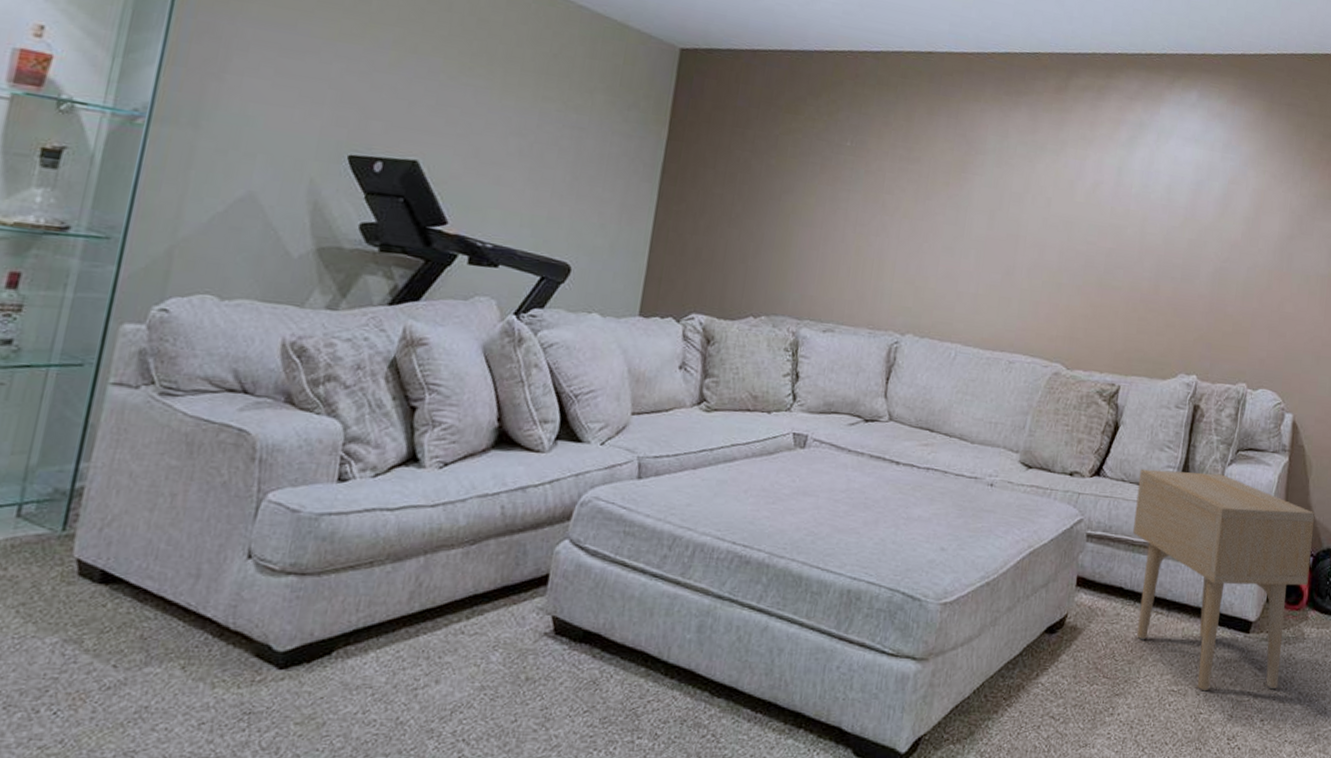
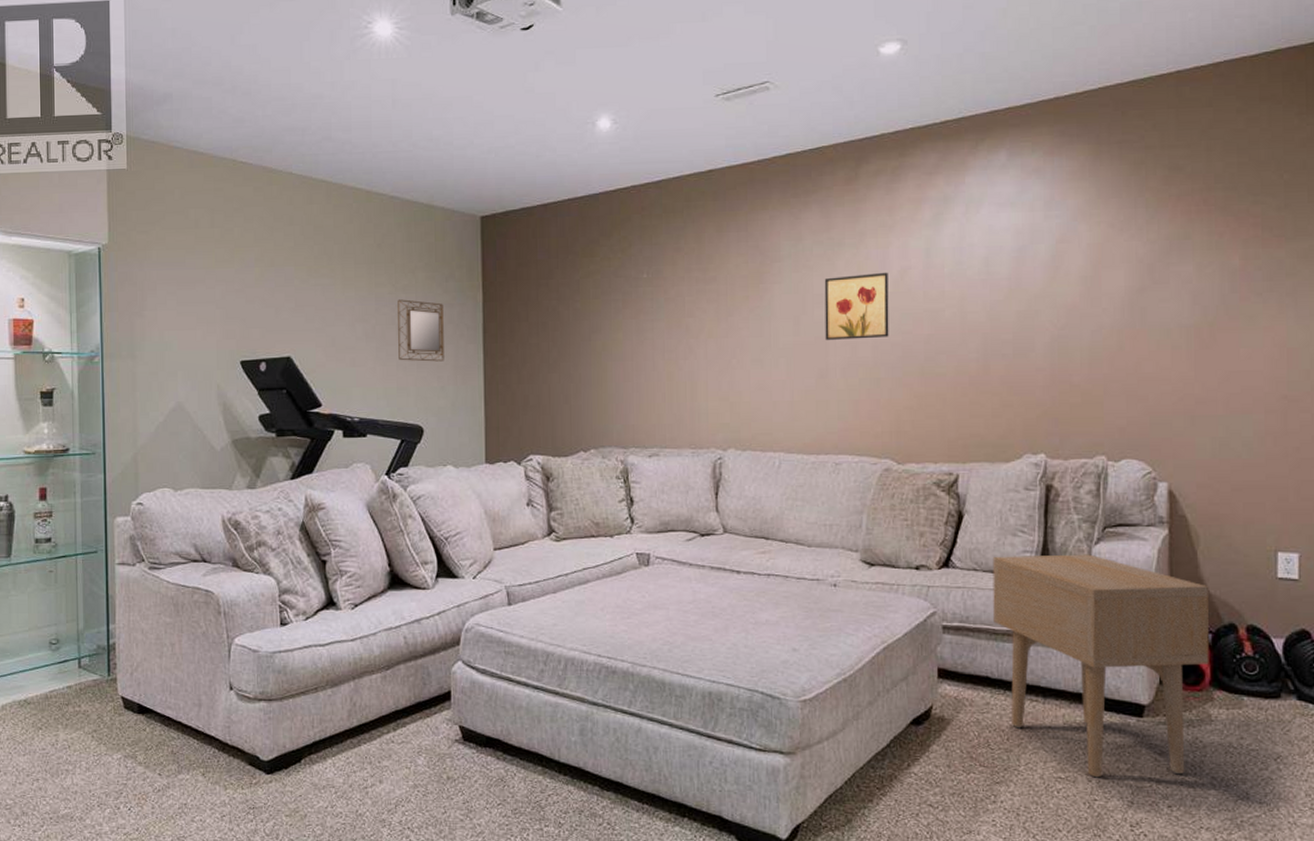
home mirror: none [555,119,621,197] -> present [398,299,444,362]
wall art: none [1016,178,1082,245] -> present [824,272,889,340]

